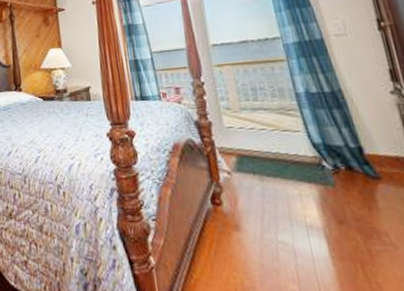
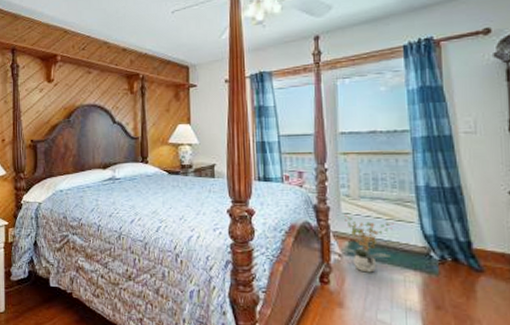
potted plant: none [228,128,283,190] -> present [341,214,394,273]

